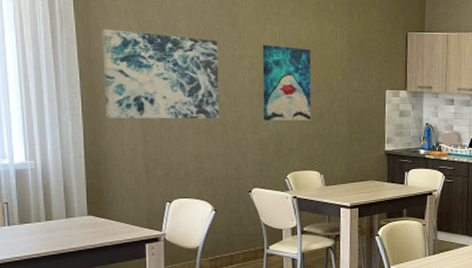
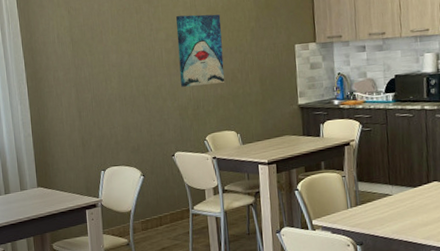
wall art: present [102,29,220,118] -> none [40,17,142,99]

